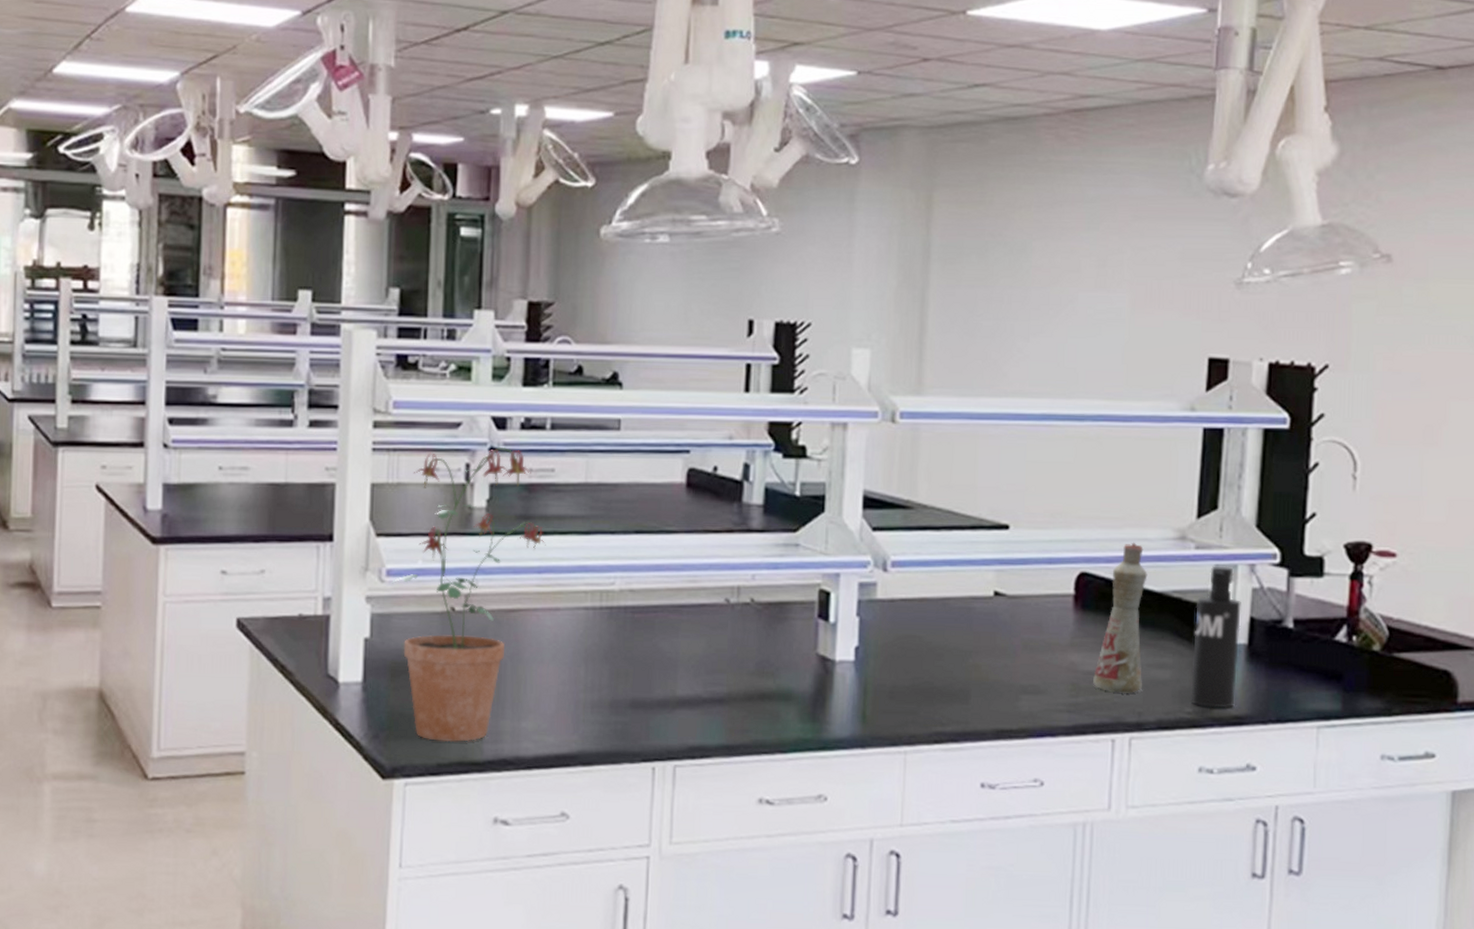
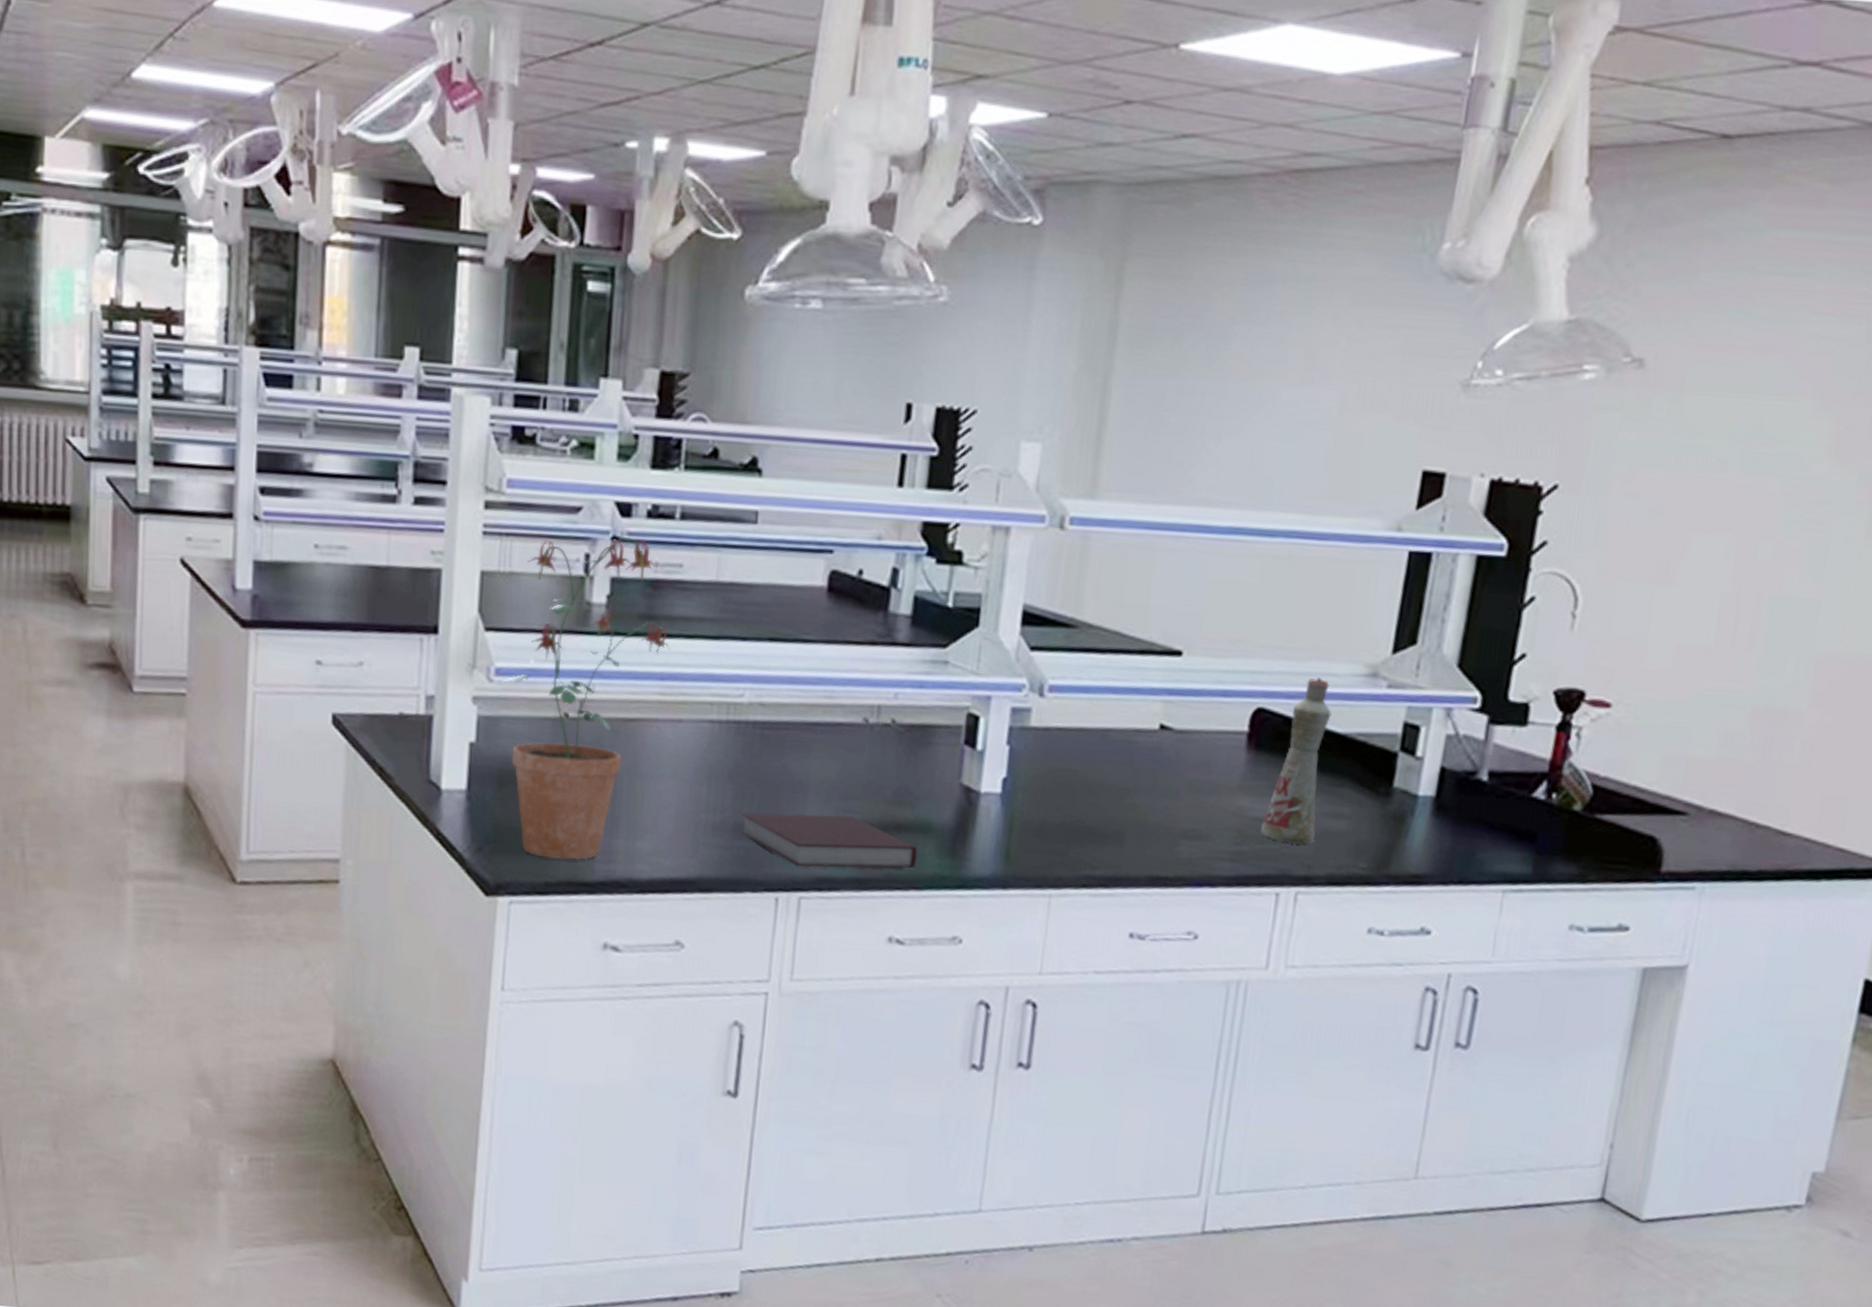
notebook: none [617,688,782,738] -> present [741,812,918,869]
soap dispenser: present [1191,566,1241,708] -> none [1366,707,1433,866]

